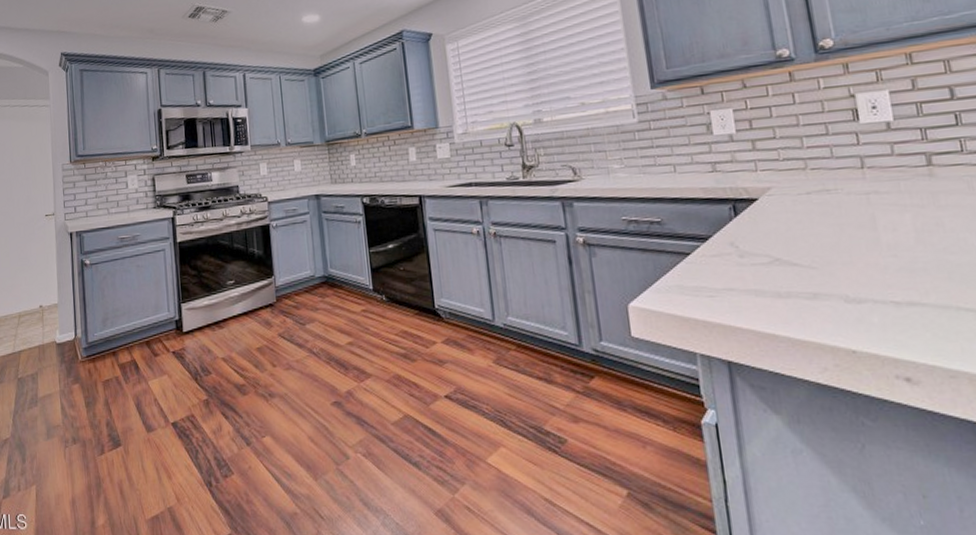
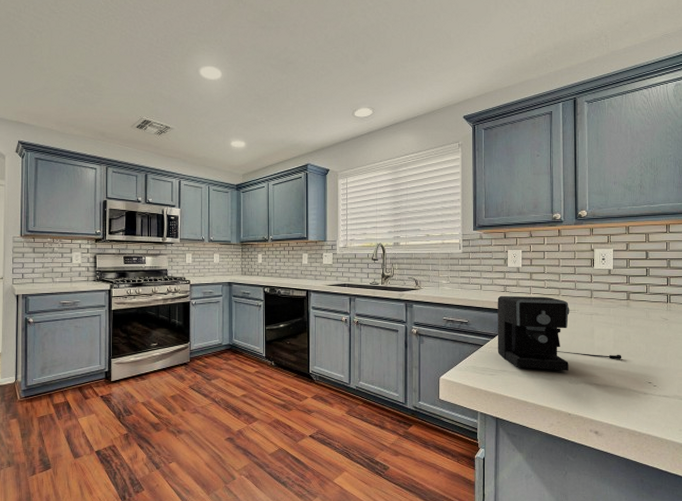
coffee maker: none [703,173,935,285] -> present [497,295,622,371]

